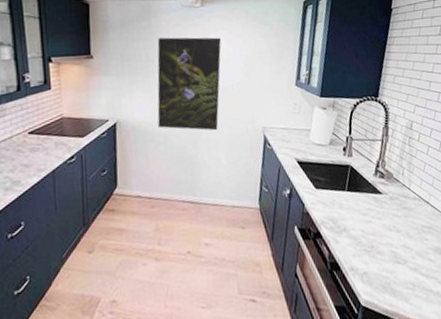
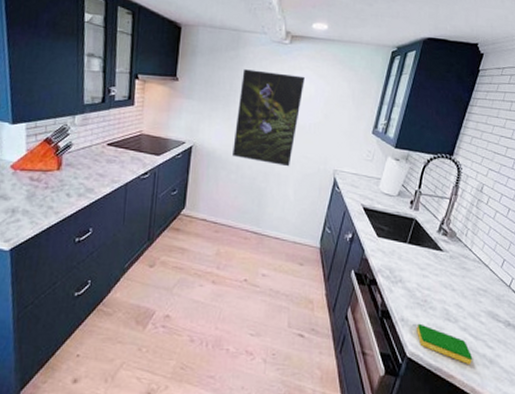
dish sponge: none [367,270,428,305] -> present [417,323,473,364]

